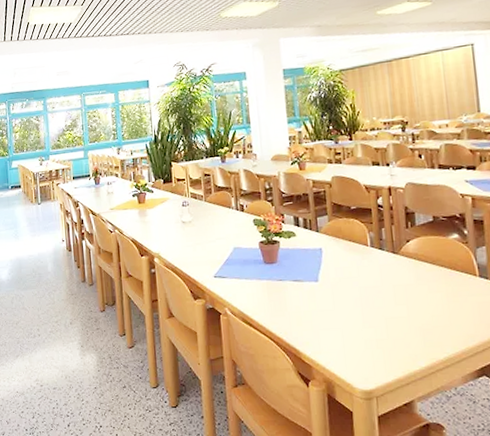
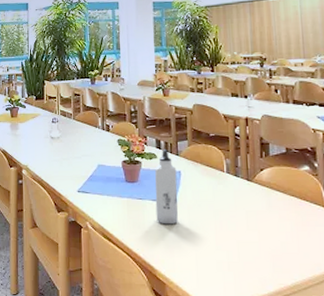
water bottle: none [294,227,322,305] -> present [154,150,178,225]

